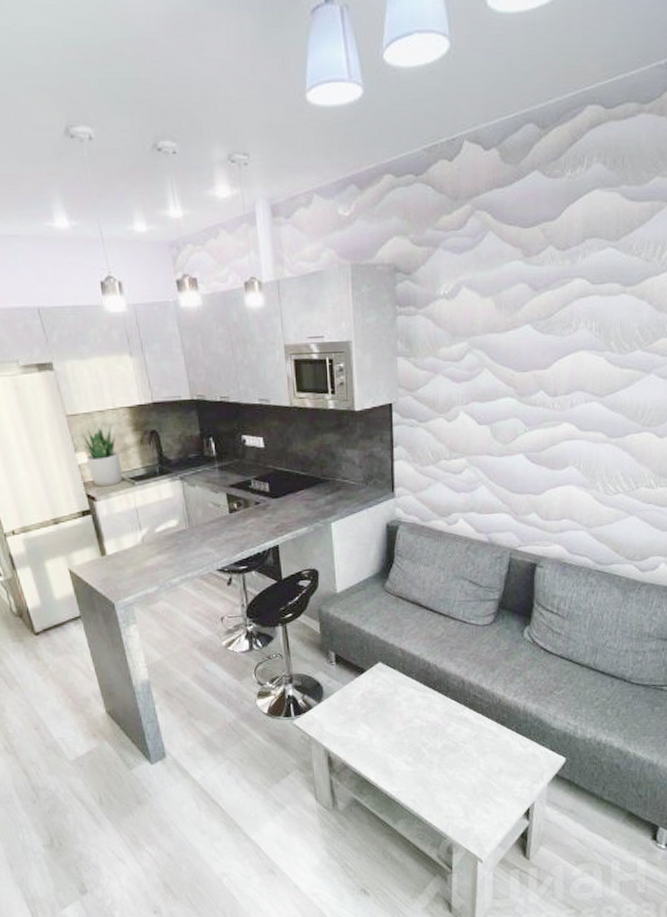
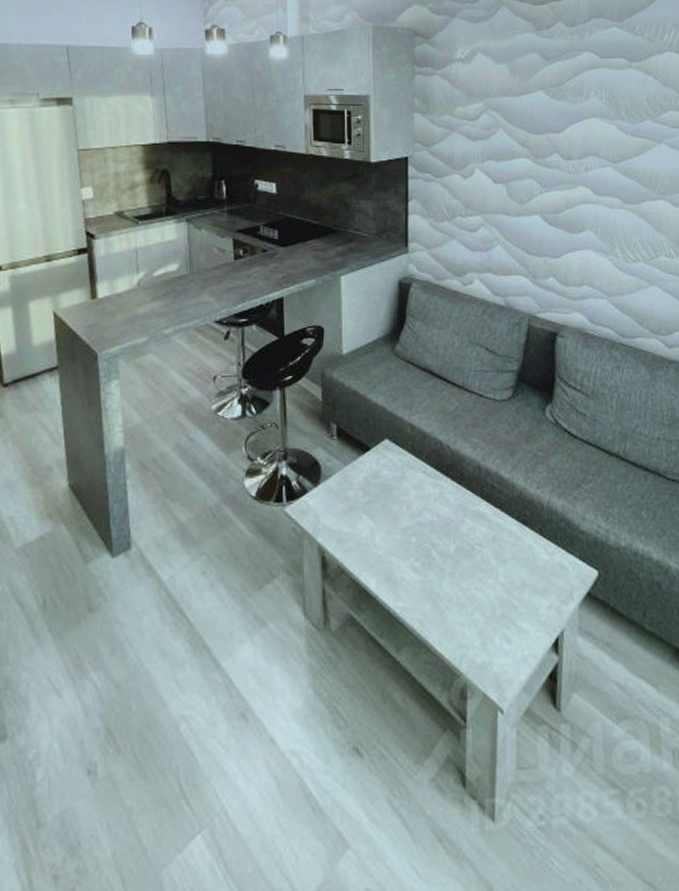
planter: present [83,424,123,487] -> none [91,161,127,225]

